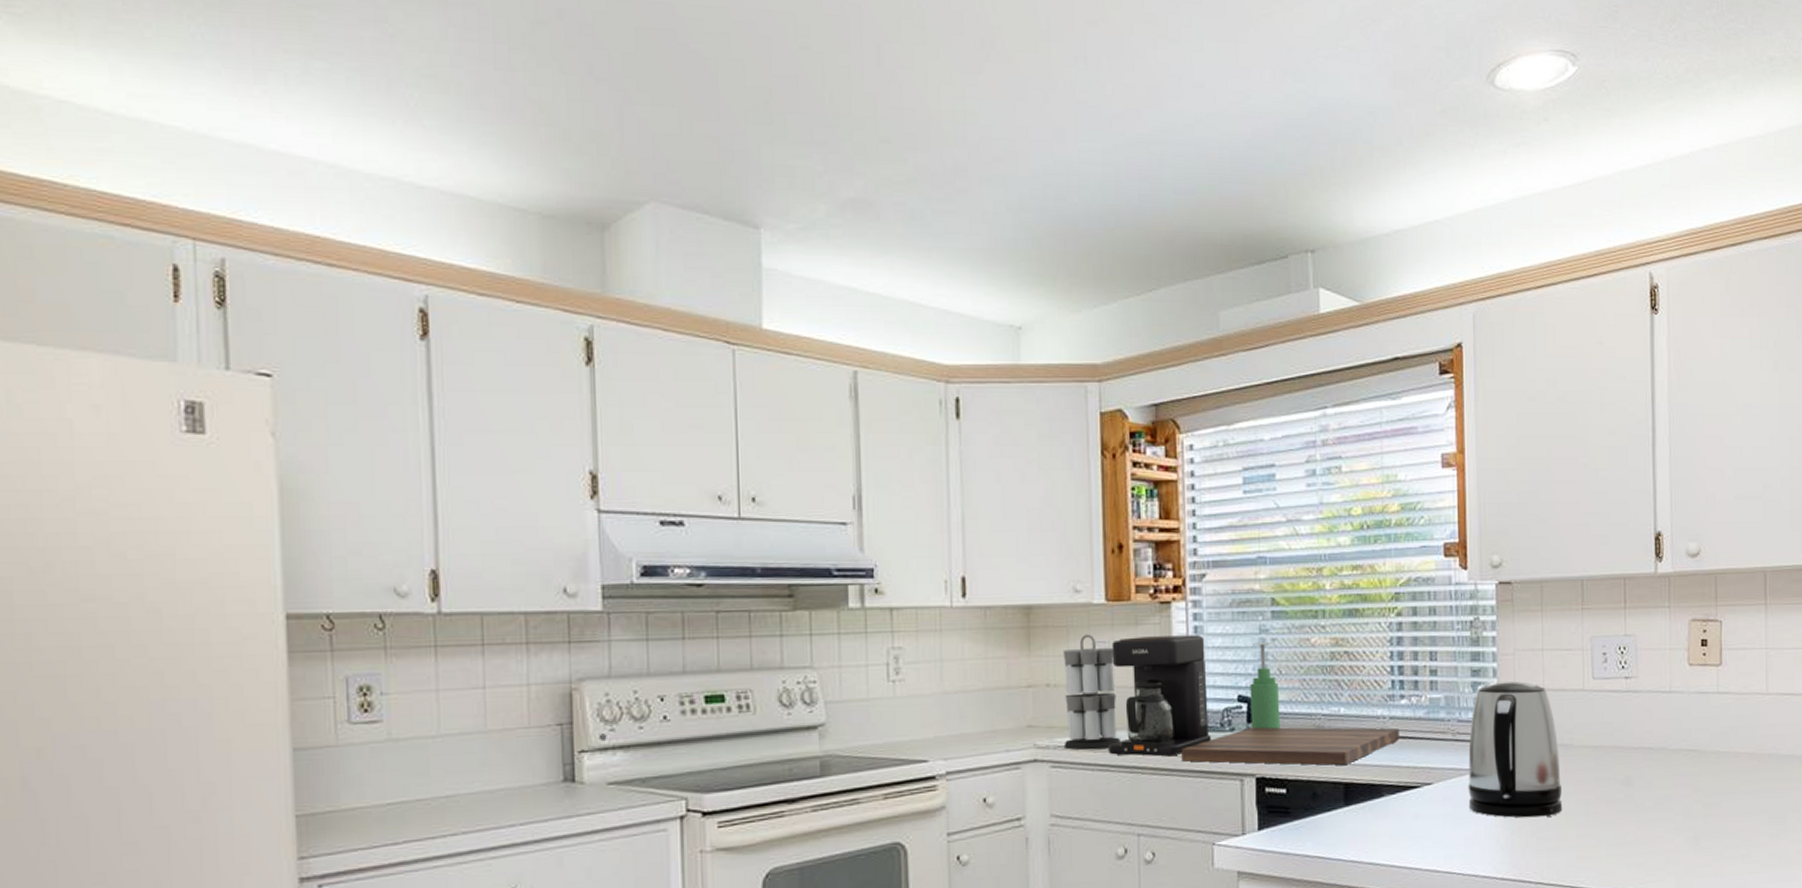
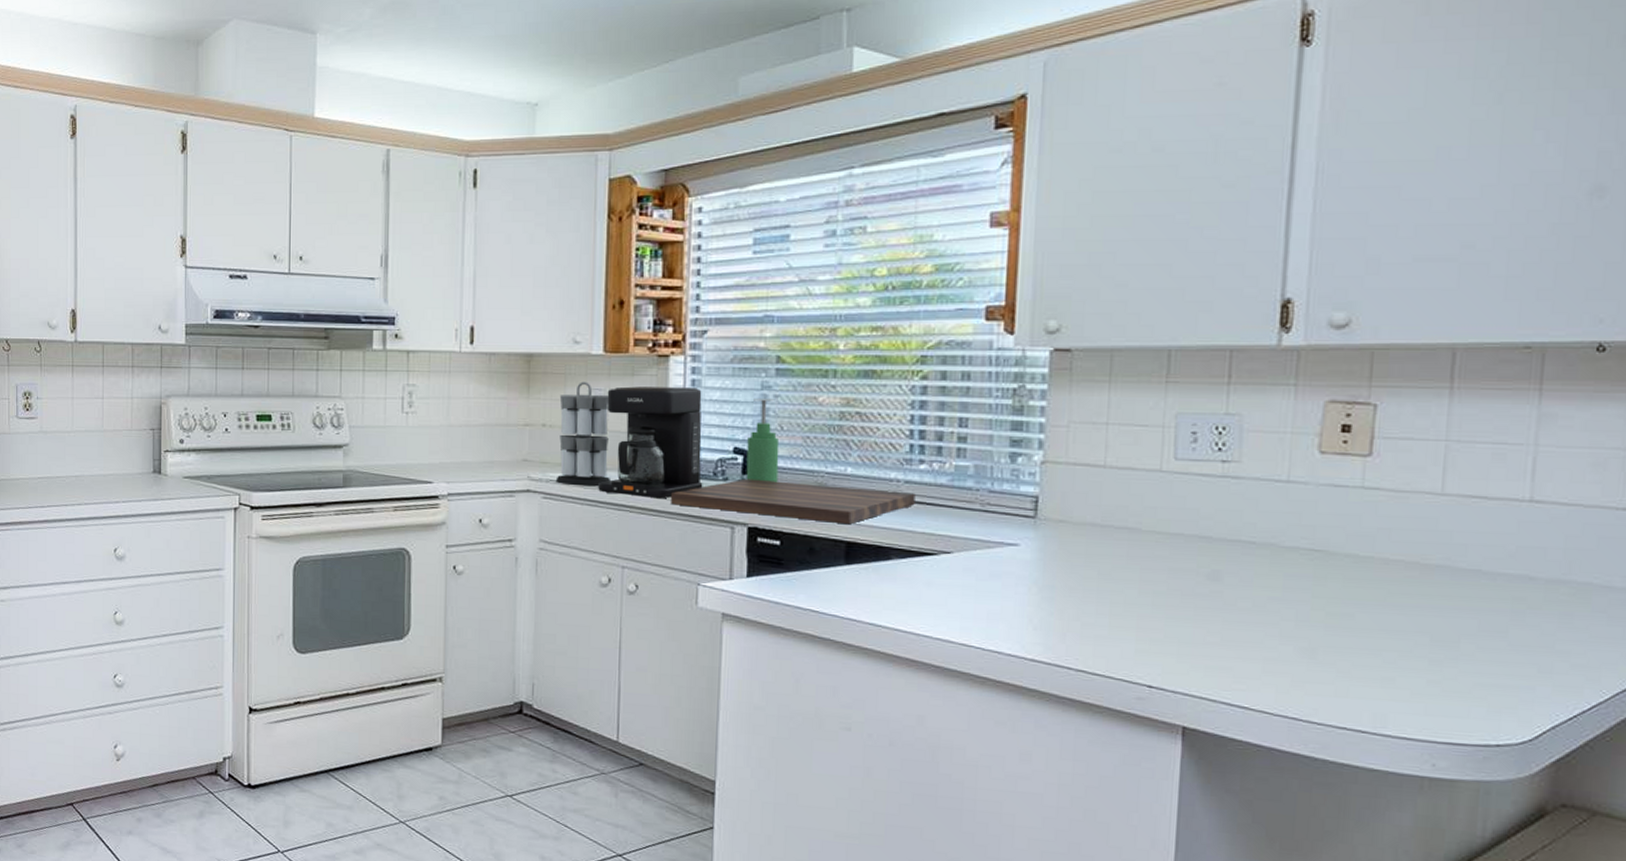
kettle: present [1468,681,1563,818] -> none [995,455,1122,602]

